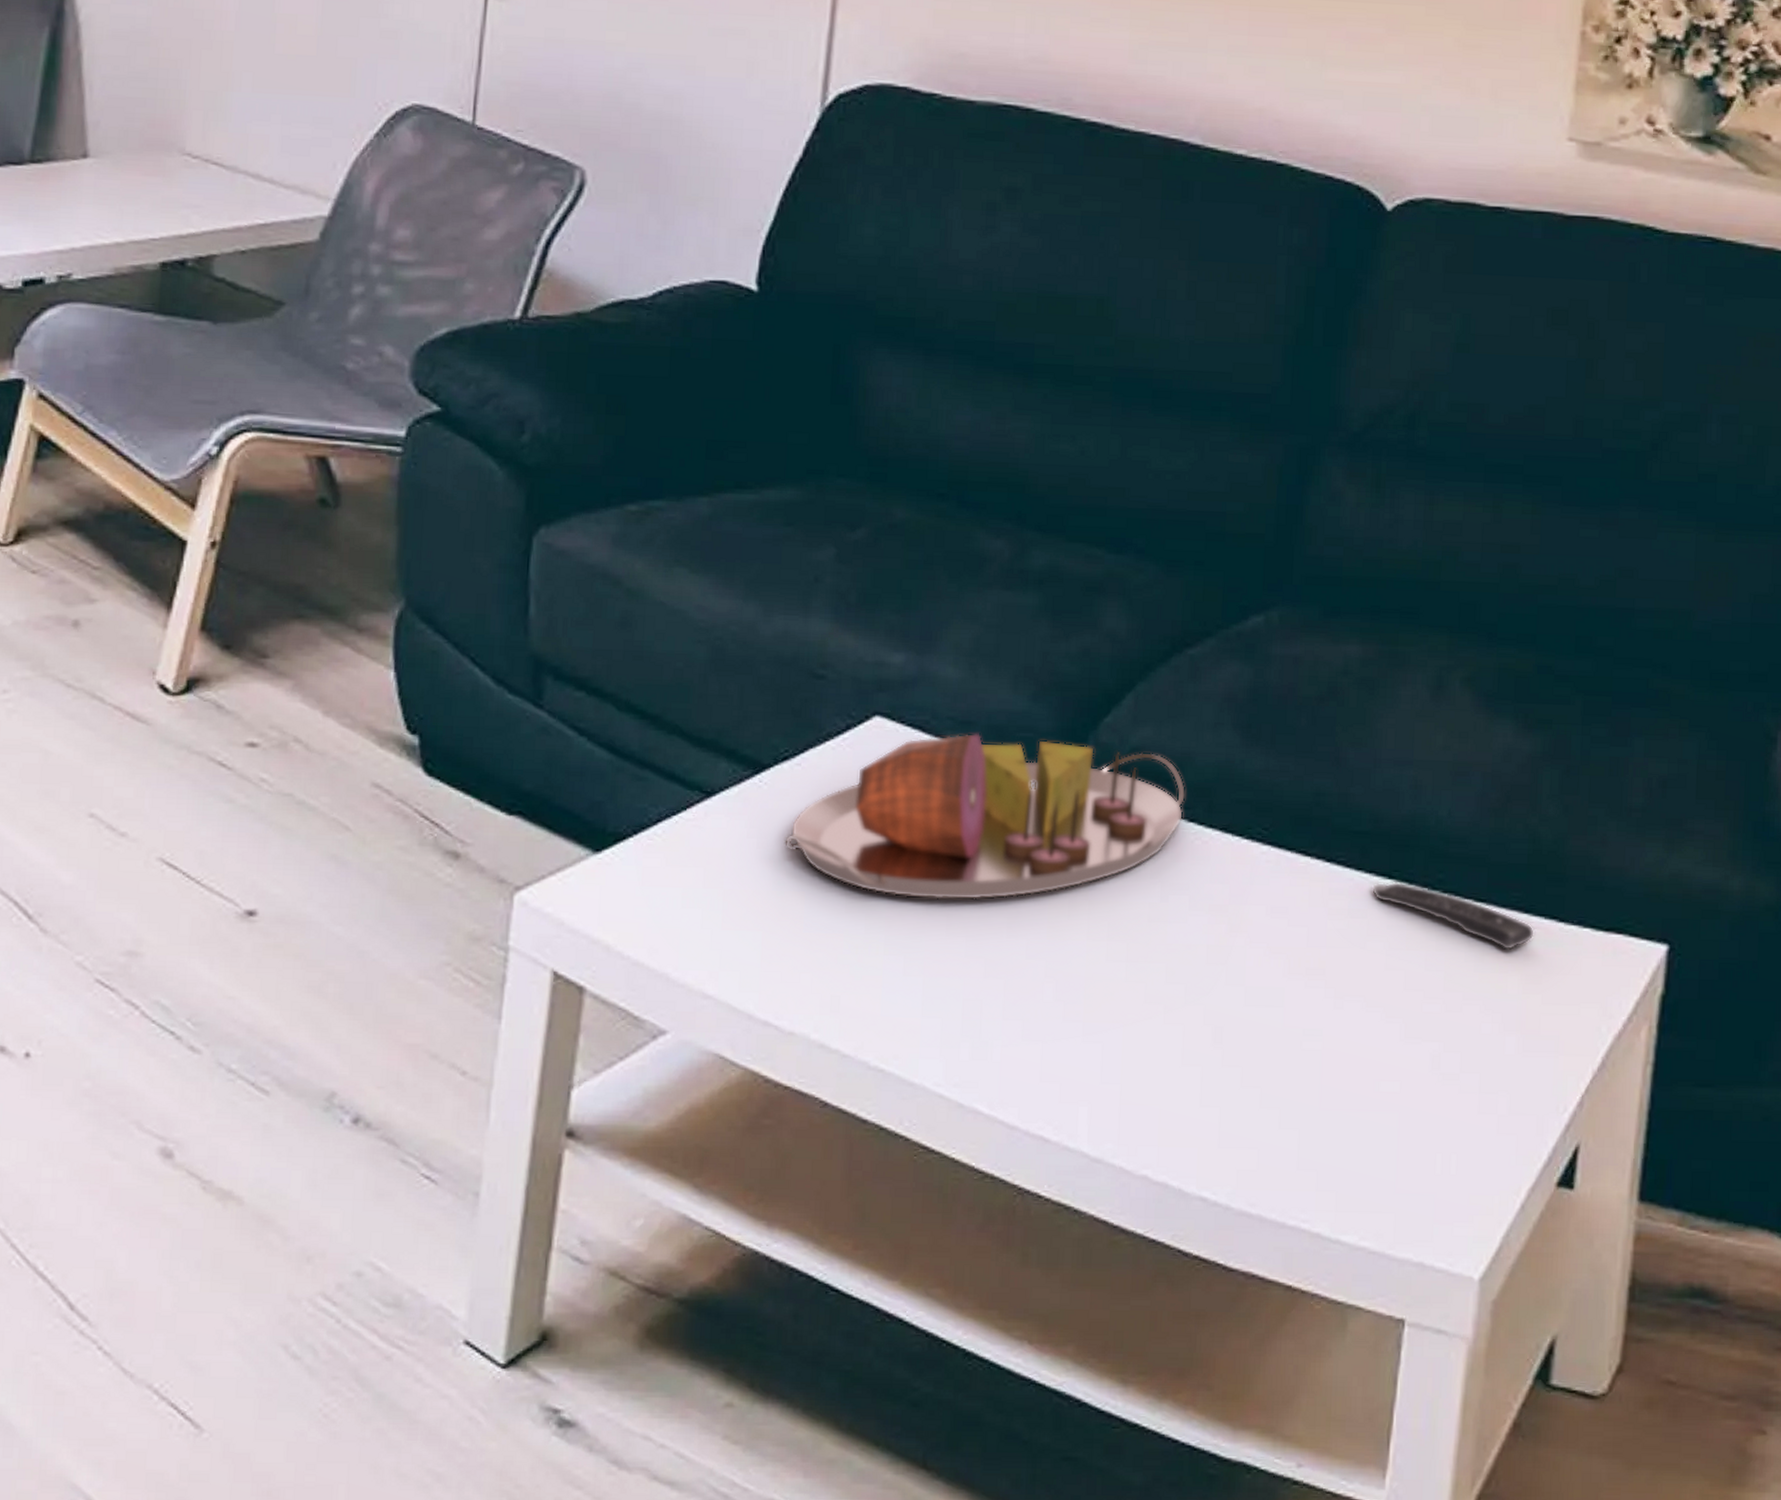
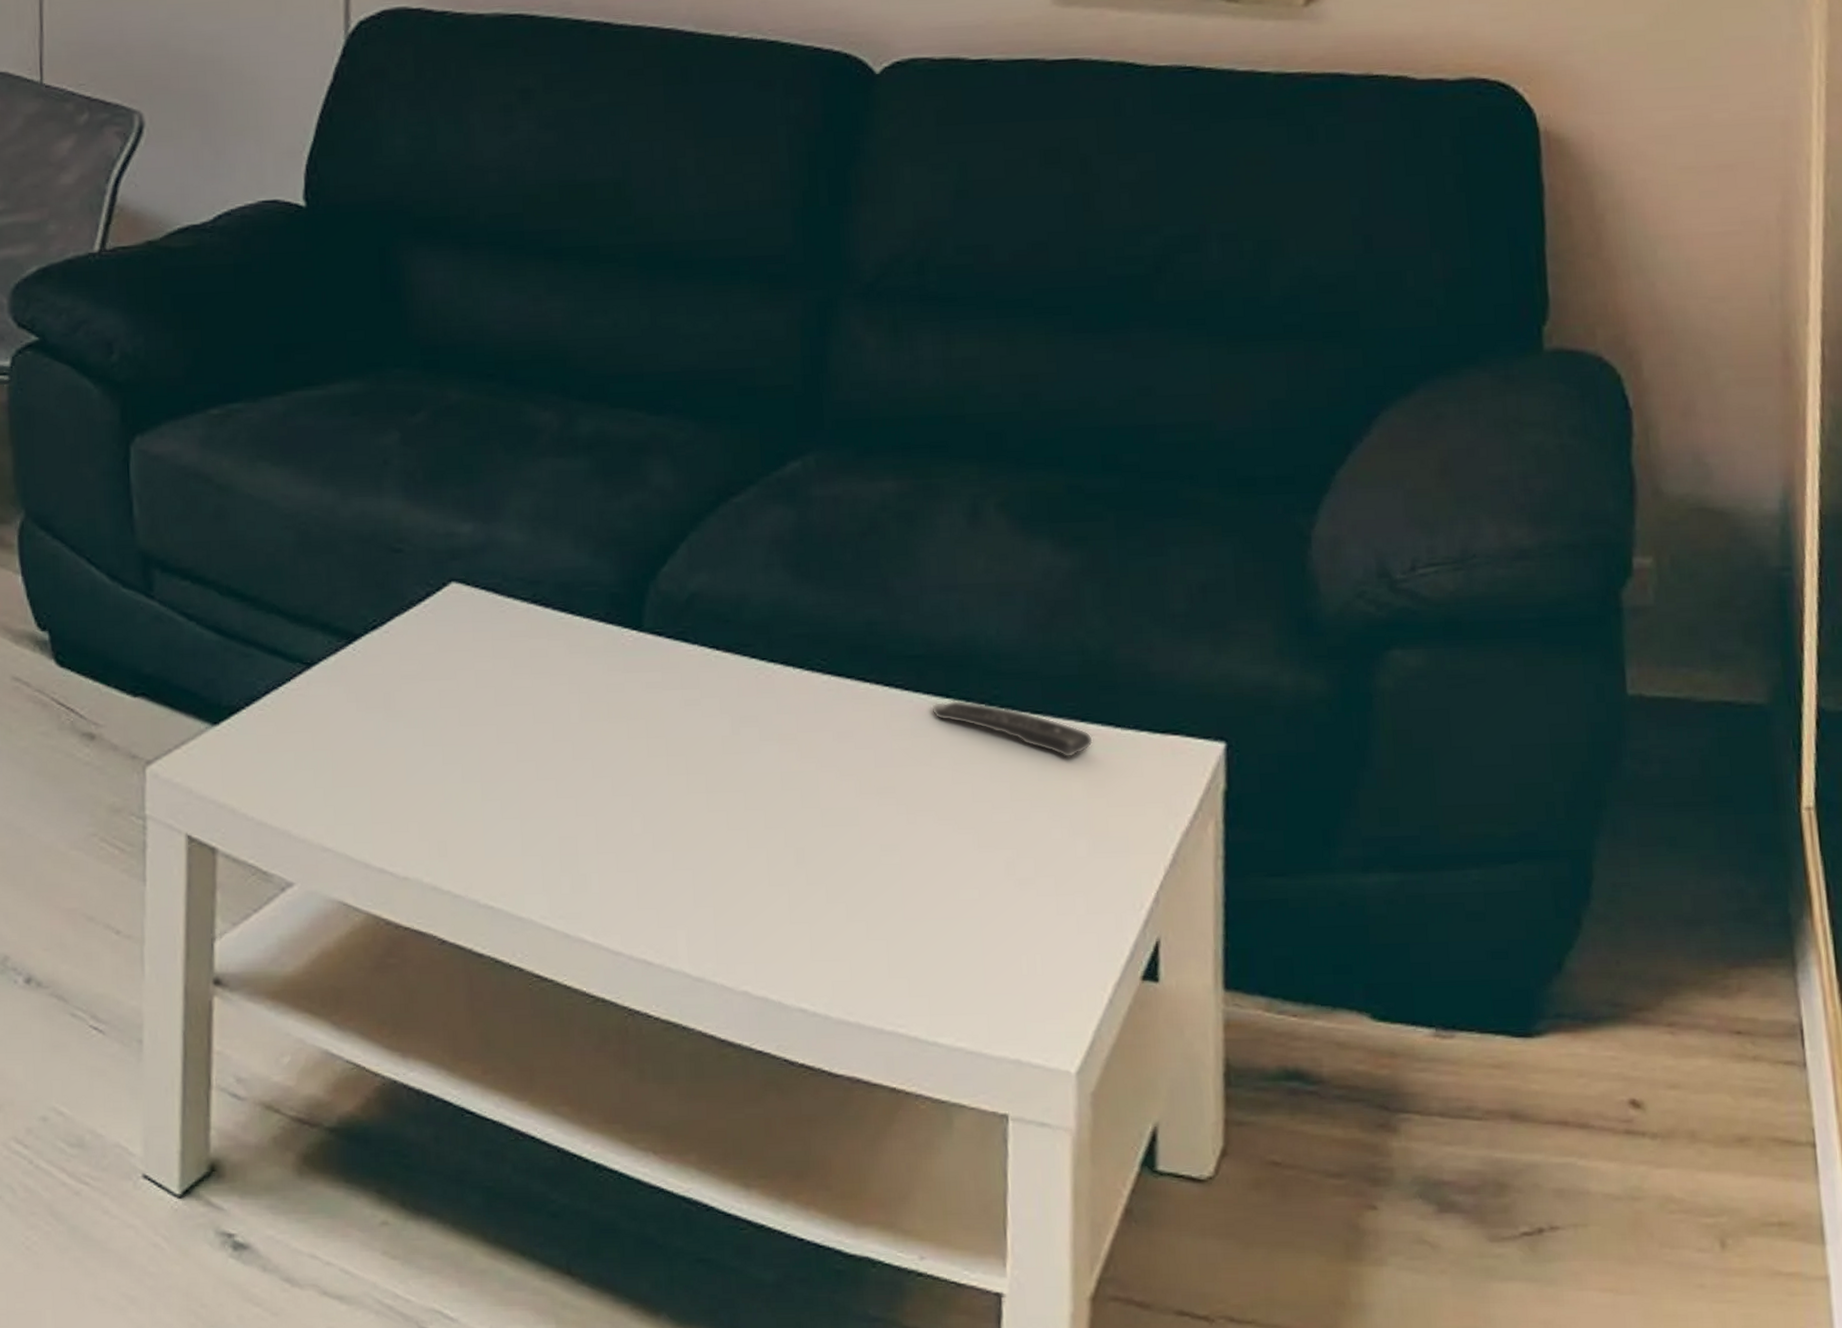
serving tray: present [783,733,1186,900] -> none [380,591,746,747]

